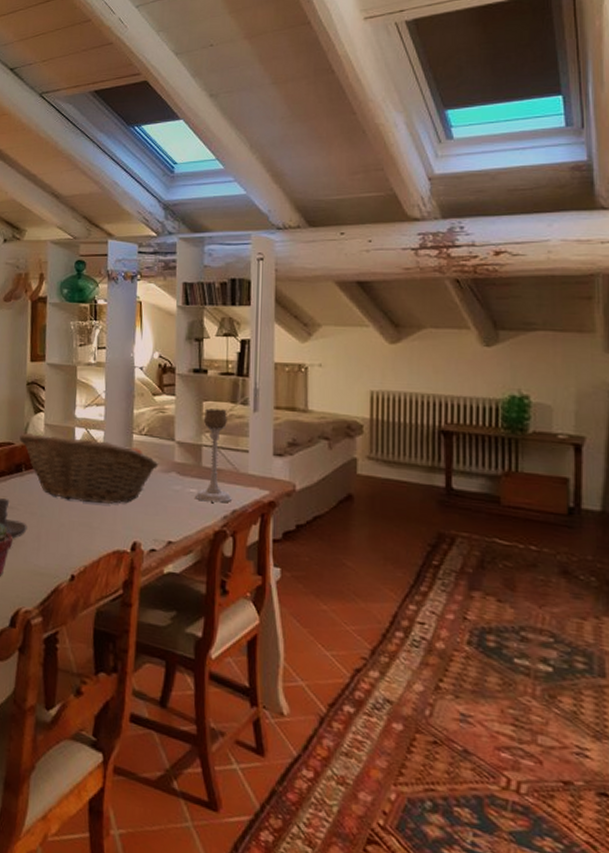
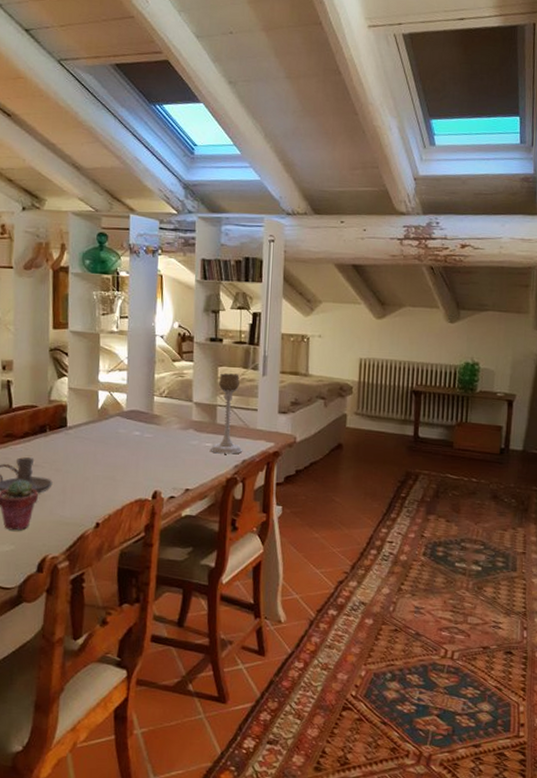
fruit basket: present [19,433,159,504] -> none [43,397,178,459]

